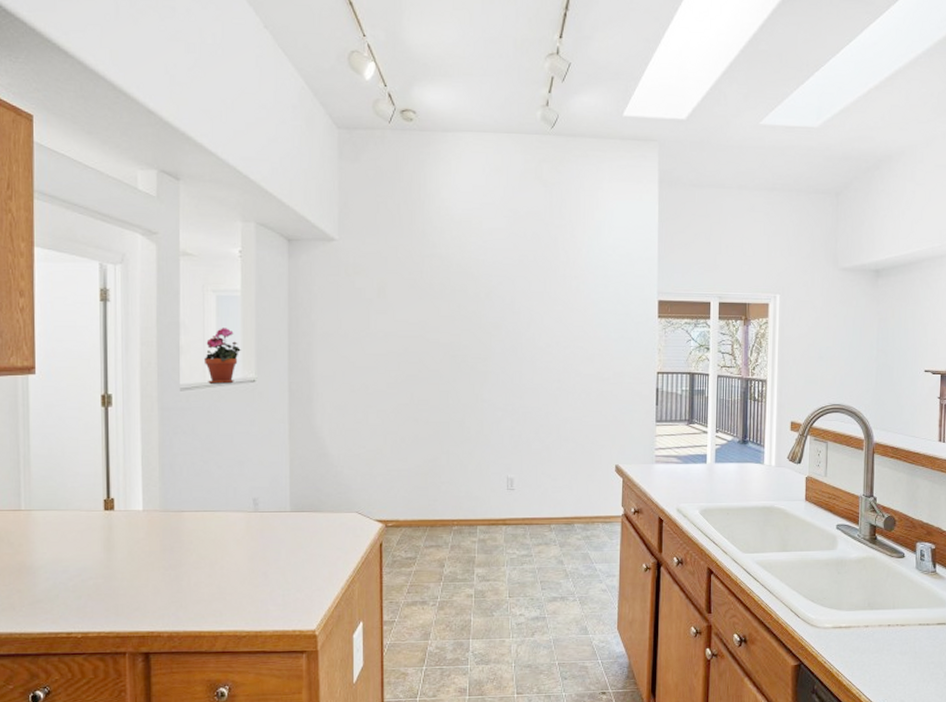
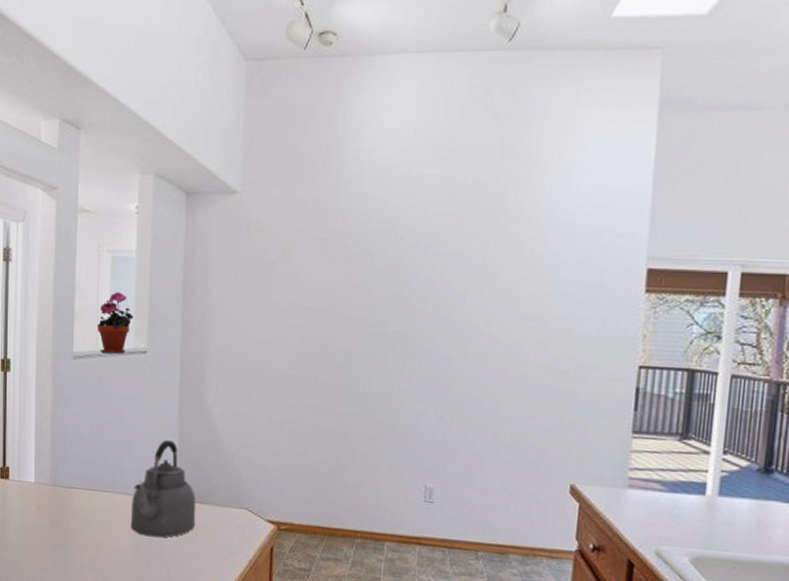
kettle: none [246,459,310,548] -> present [131,440,196,538]

